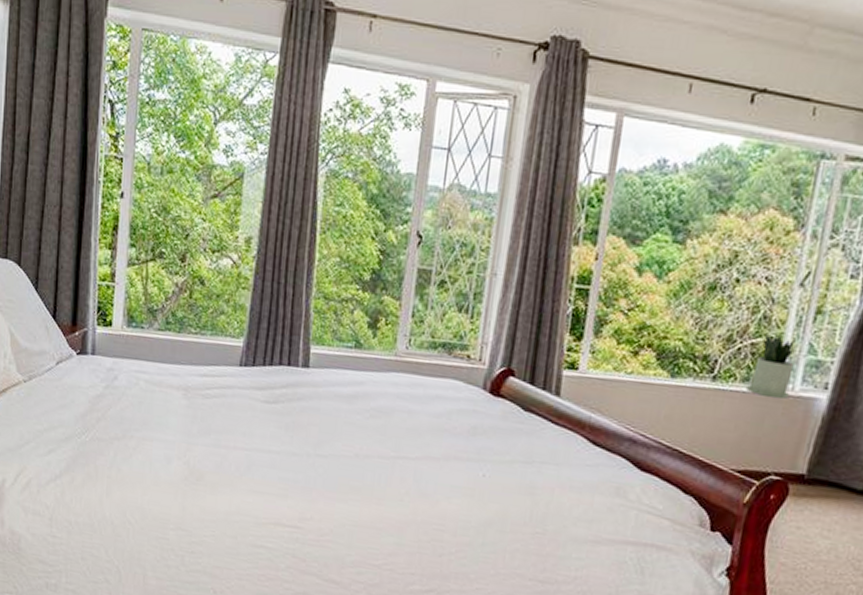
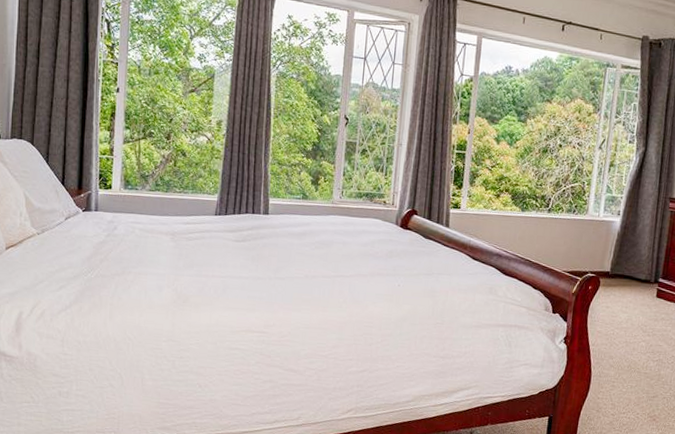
planter: present [745,334,798,400] -> none [569,180,600,223]

